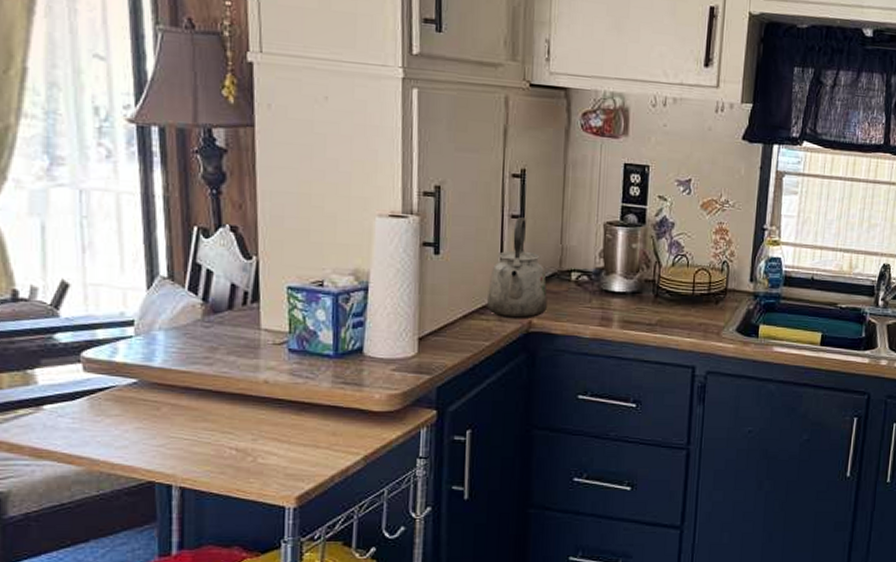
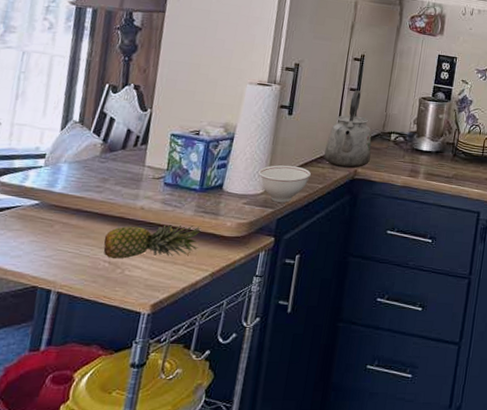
fruit: none [225,400,345,445] -> present [103,224,202,259]
bowl: none [405,319,473,367] -> present [258,165,311,203]

